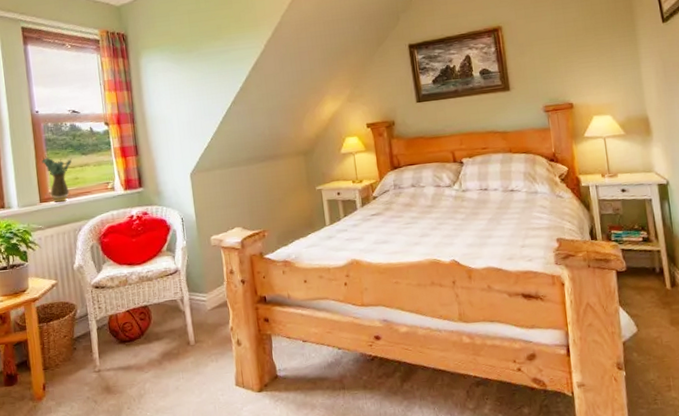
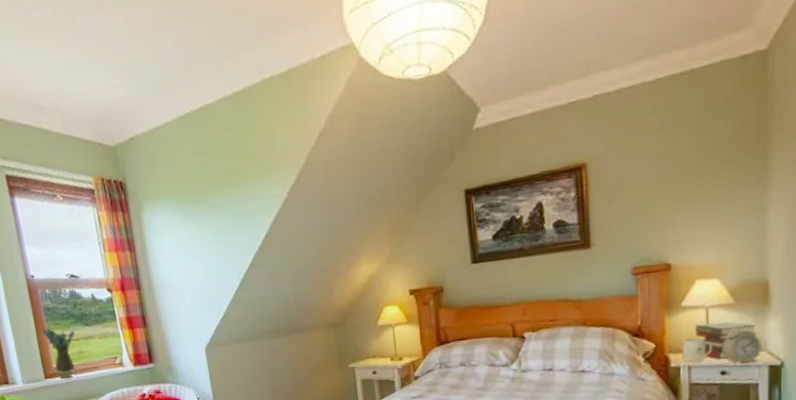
mug: none [588,162,613,183] -> present [682,338,713,363]
books: none [597,149,644,180] -> present [696,322,755,360]
alarm clock: none [619,151,650,183] -> present [722,324,762,363]

